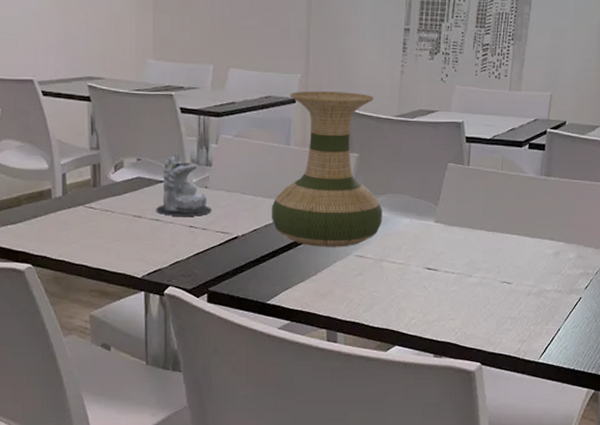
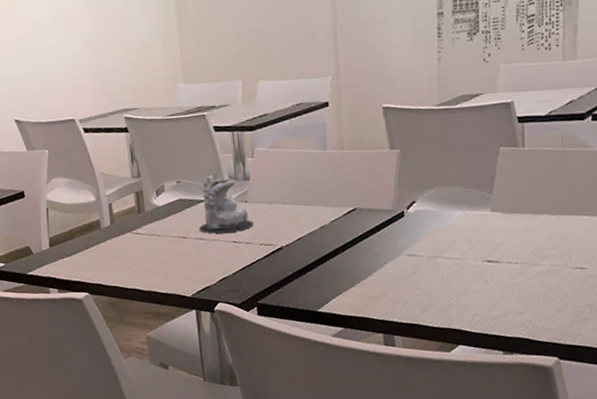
vase: present [271,91,383,247] -> none [313,87,433,250]

